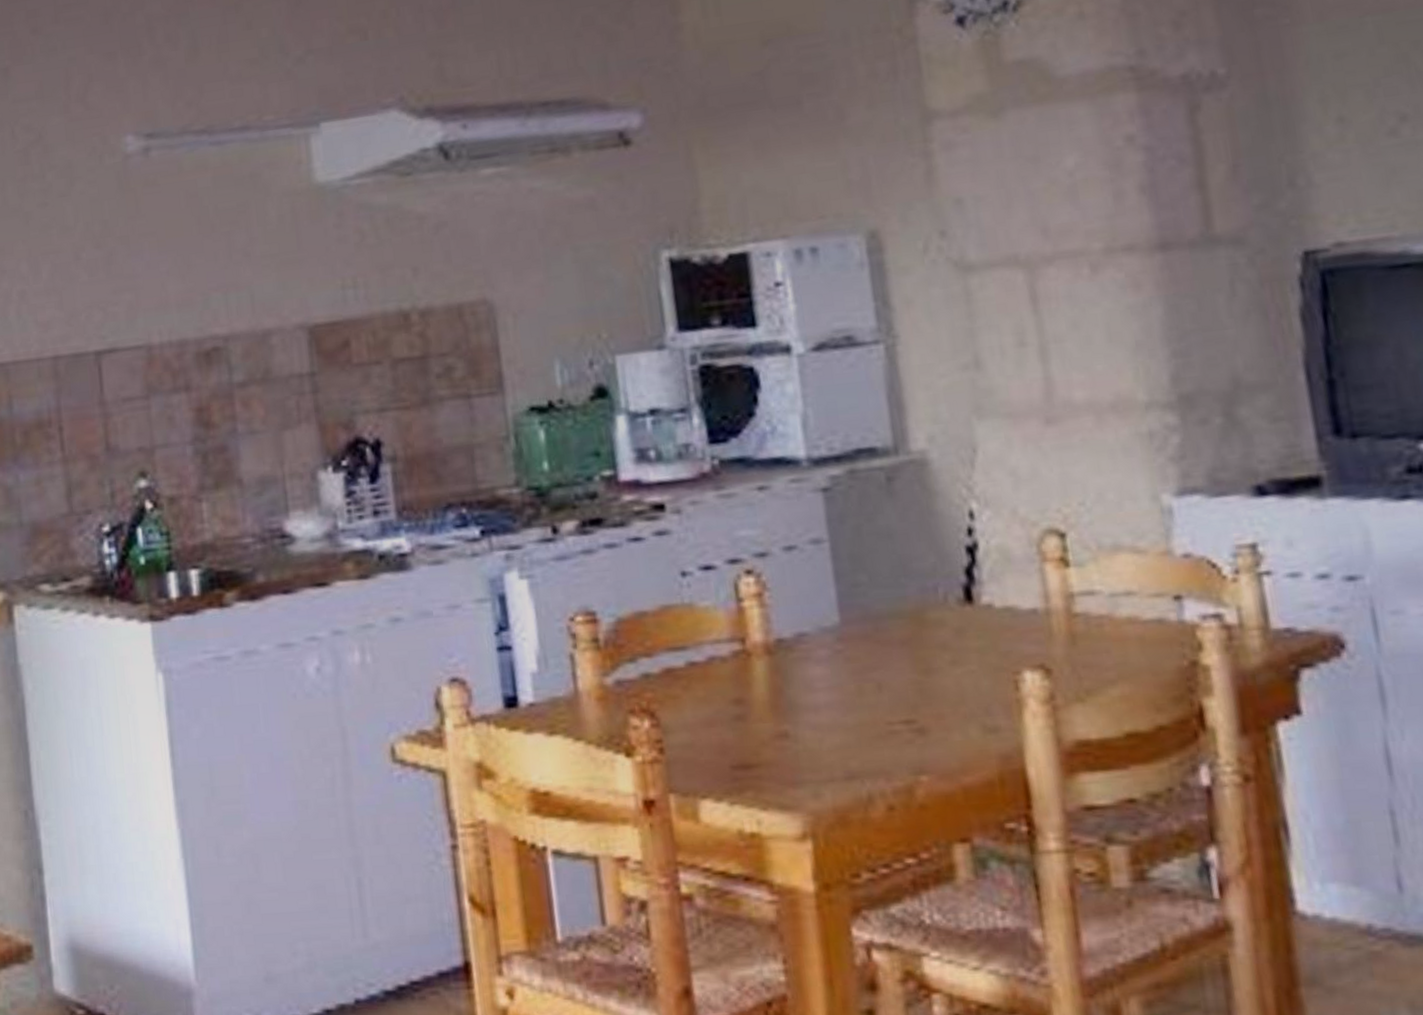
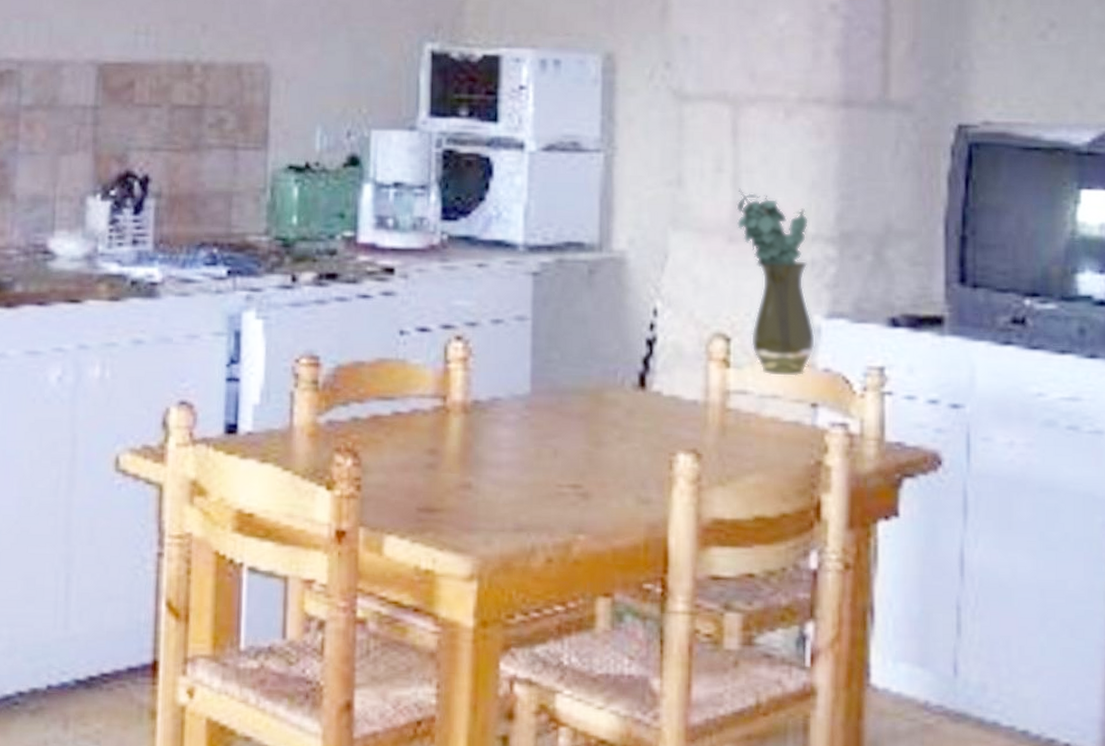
vase: none [1048,361,1169,571] -> present [736,188,816,377]

